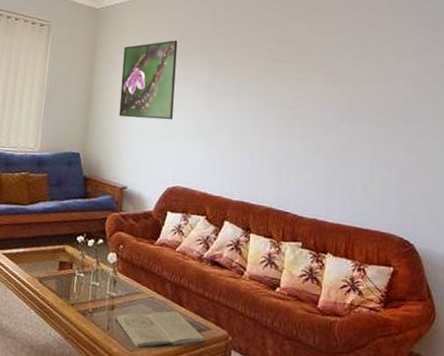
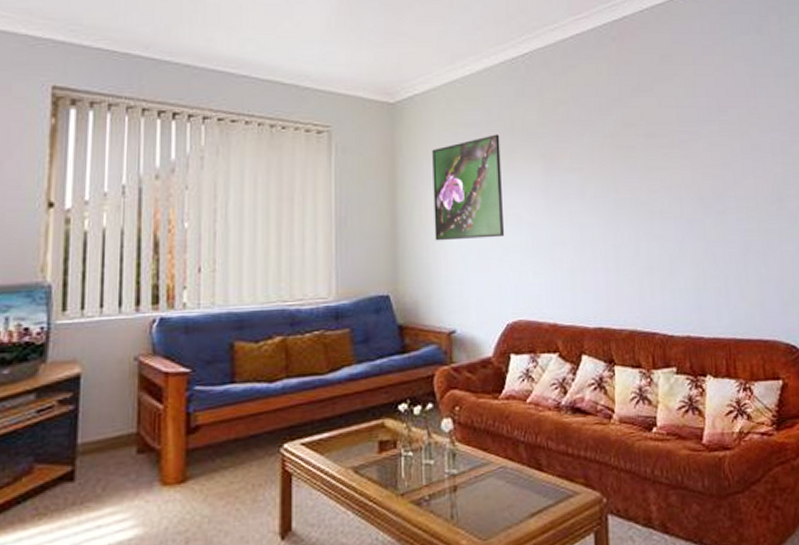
book: present [115,311,205,348] -> none [459,478,575,534]

